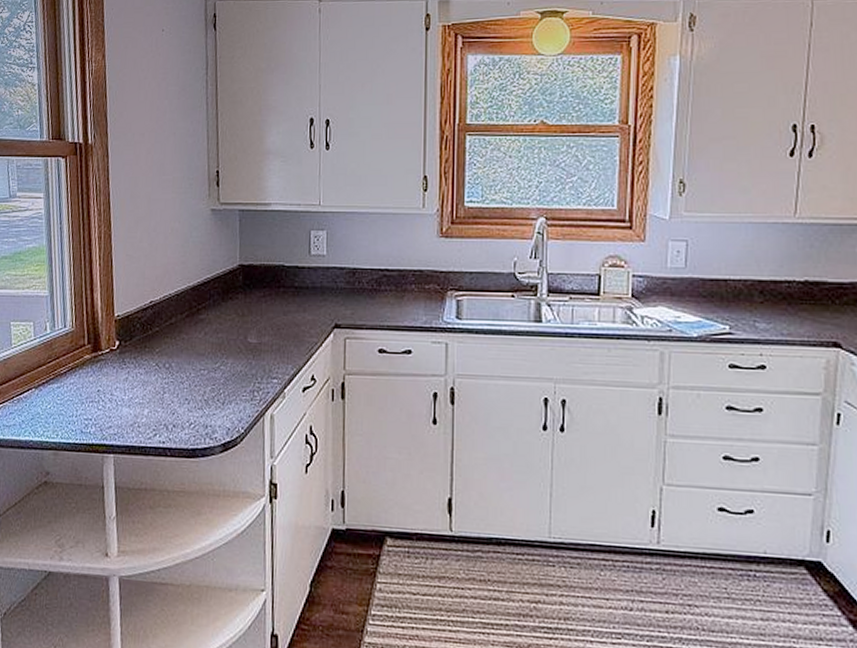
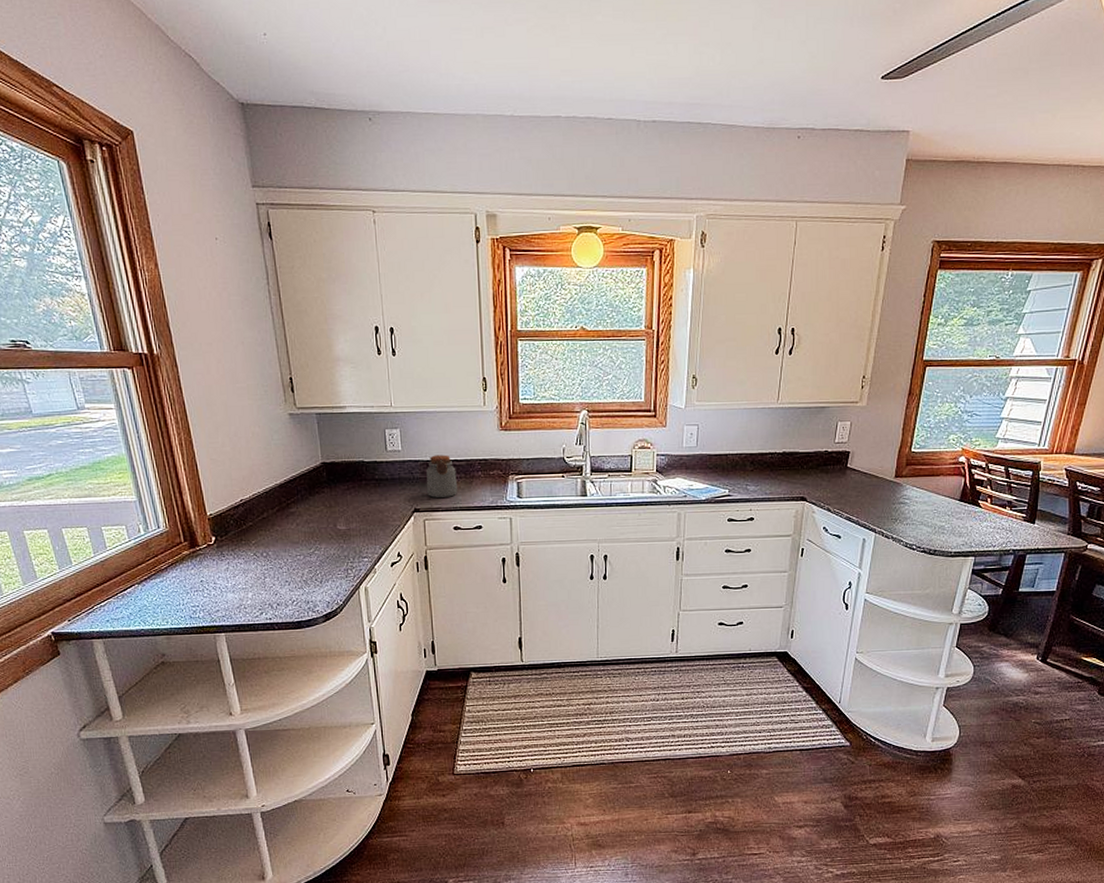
jar: none [350,262,386,313] -> present [426,455,457,498]

